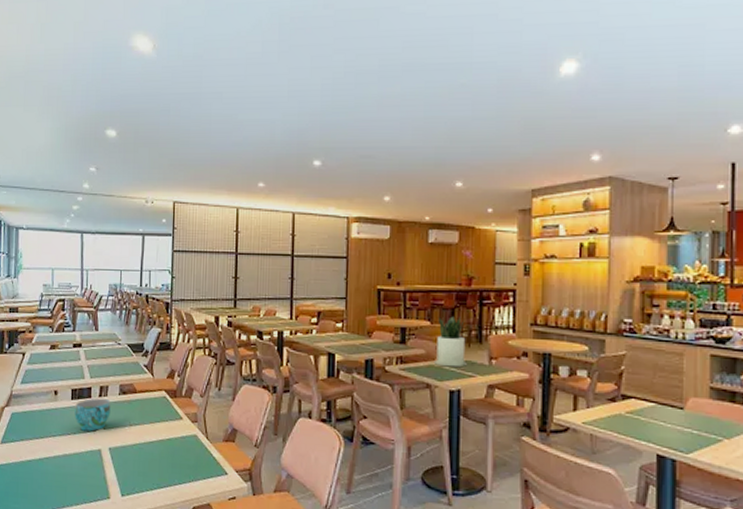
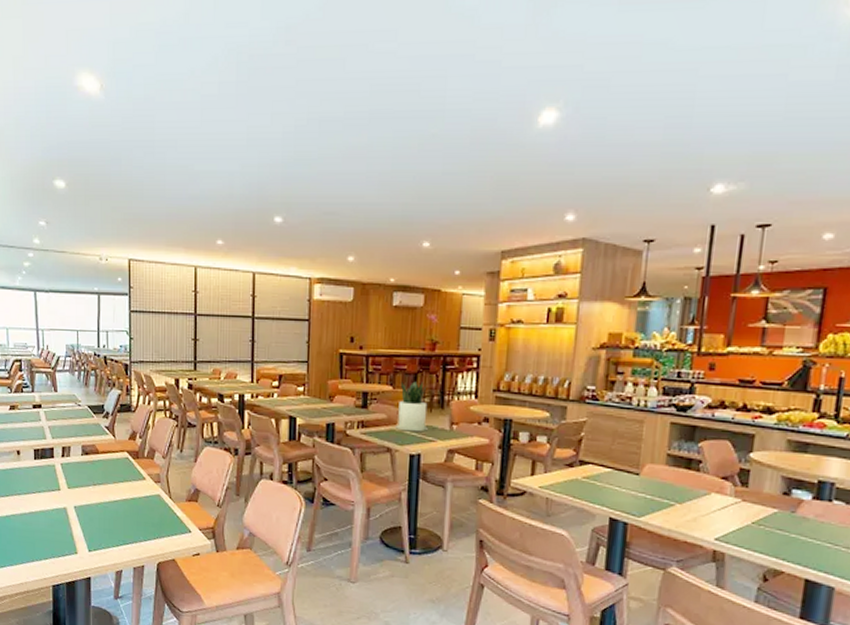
cup: present [74,398,111,431] -> none [38,458,74,490]

